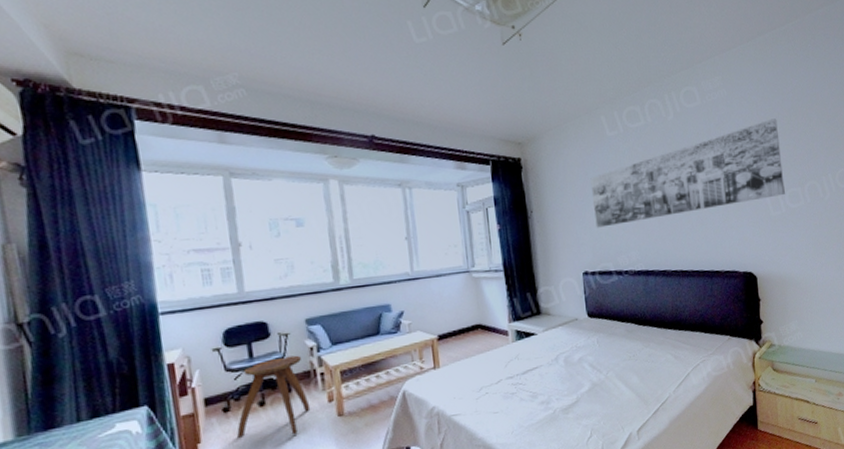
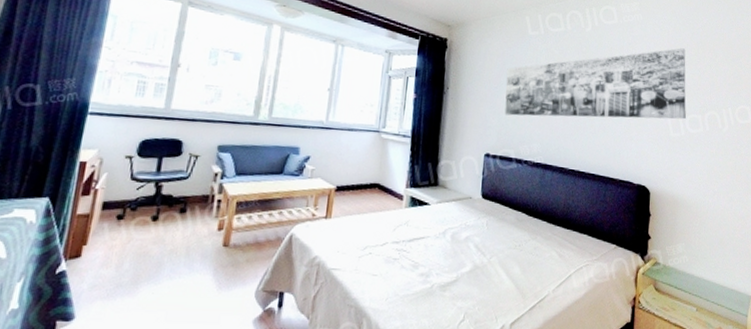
stool: present [237,355,311,438] -> none [123,177,205,256]

